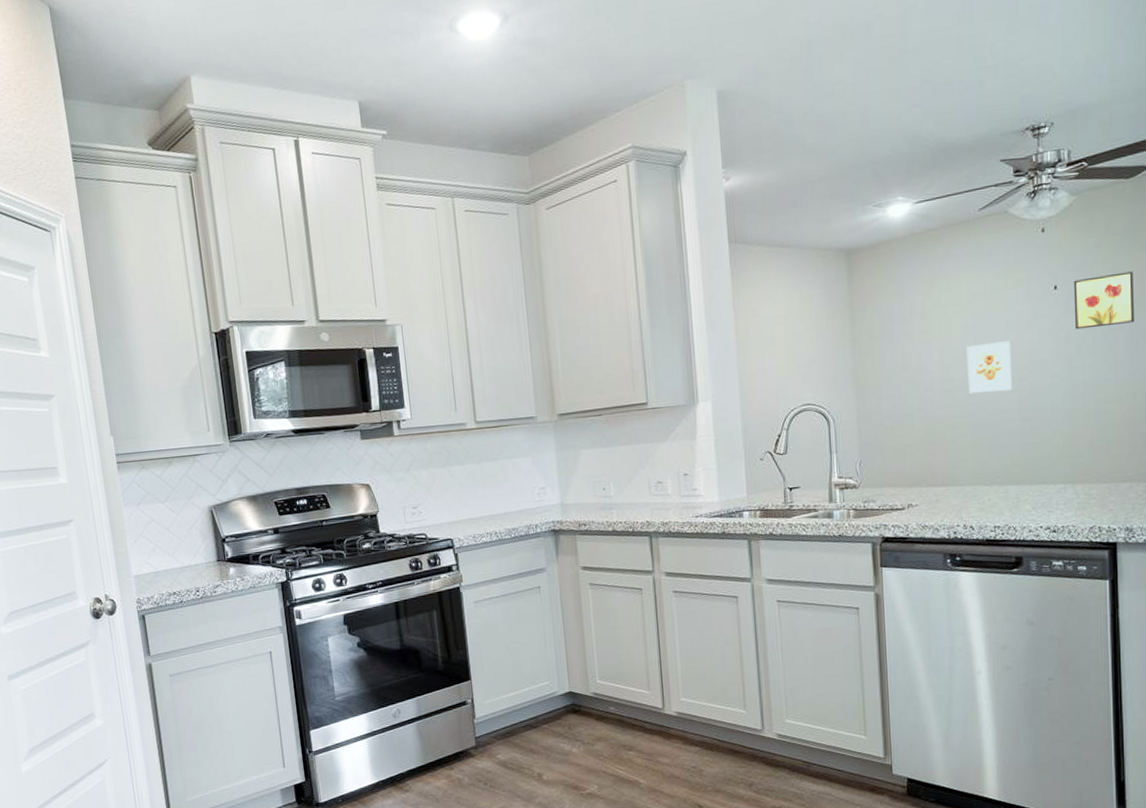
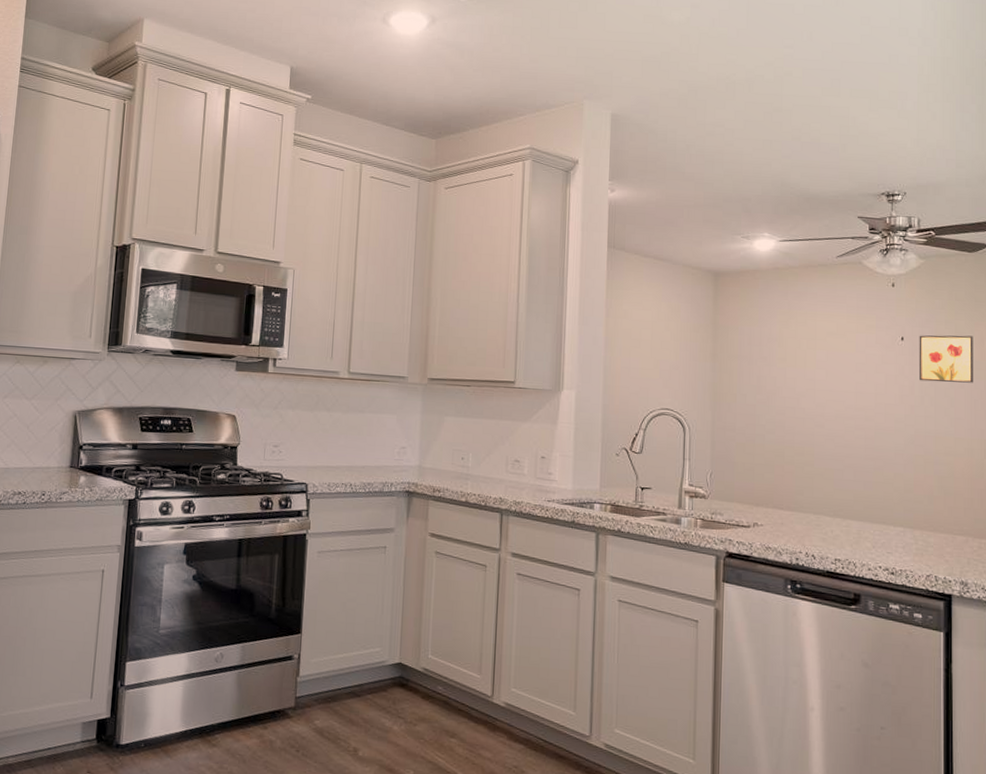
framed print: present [966,341,1012,394] -> none [817,379,859,428]

